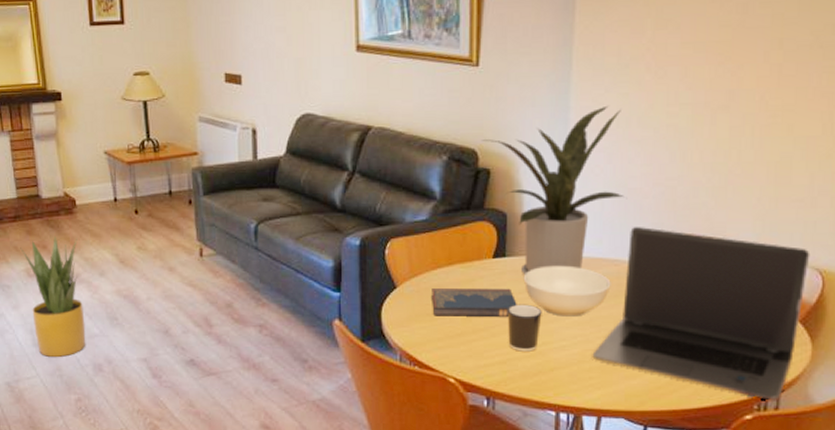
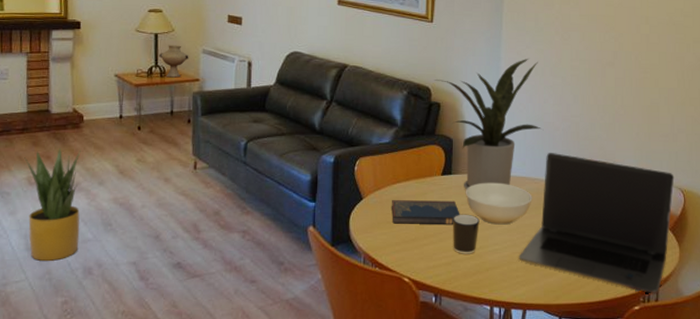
vase: none [150,113,185,152] -> present [159,45,190,78]

